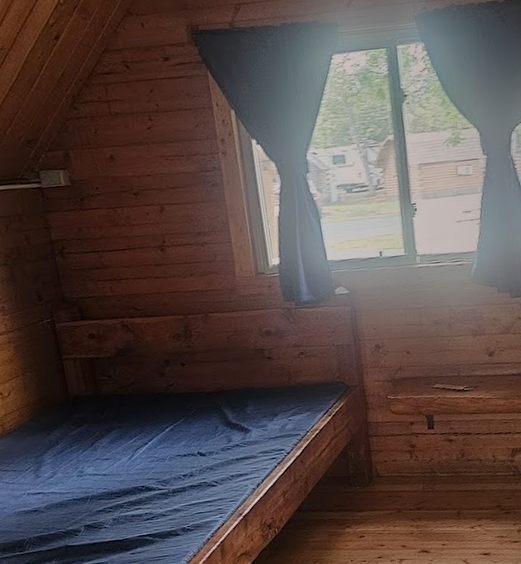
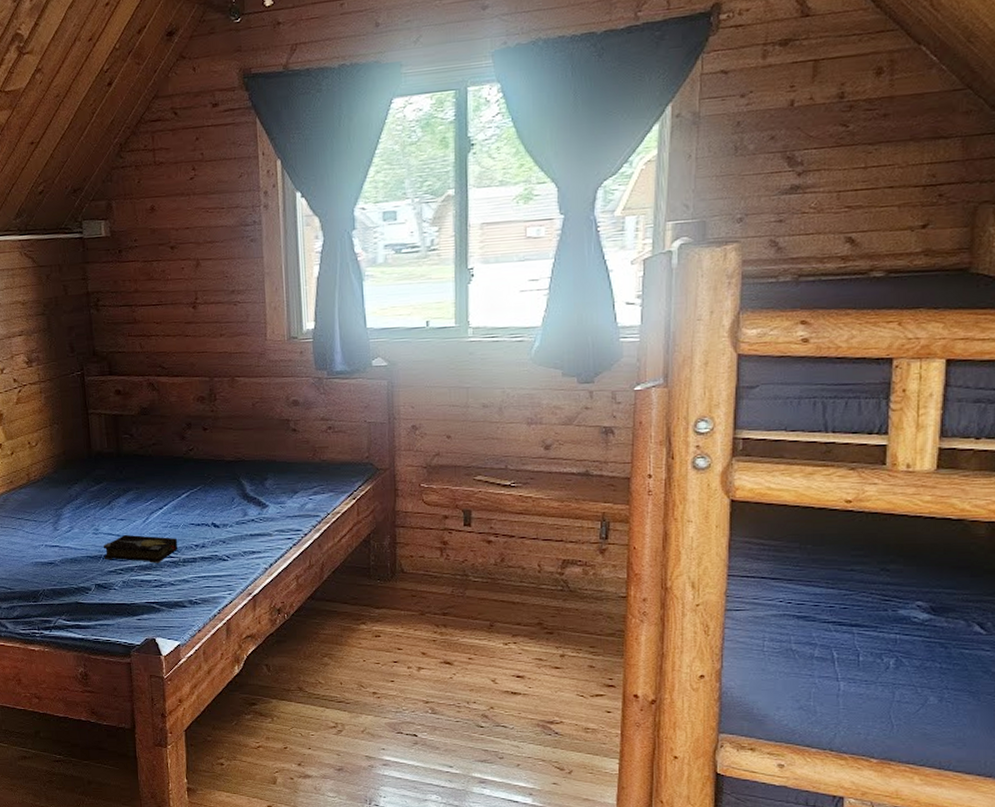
hardback book: none [90,470,166,500] -> present [104,535,177,563]

